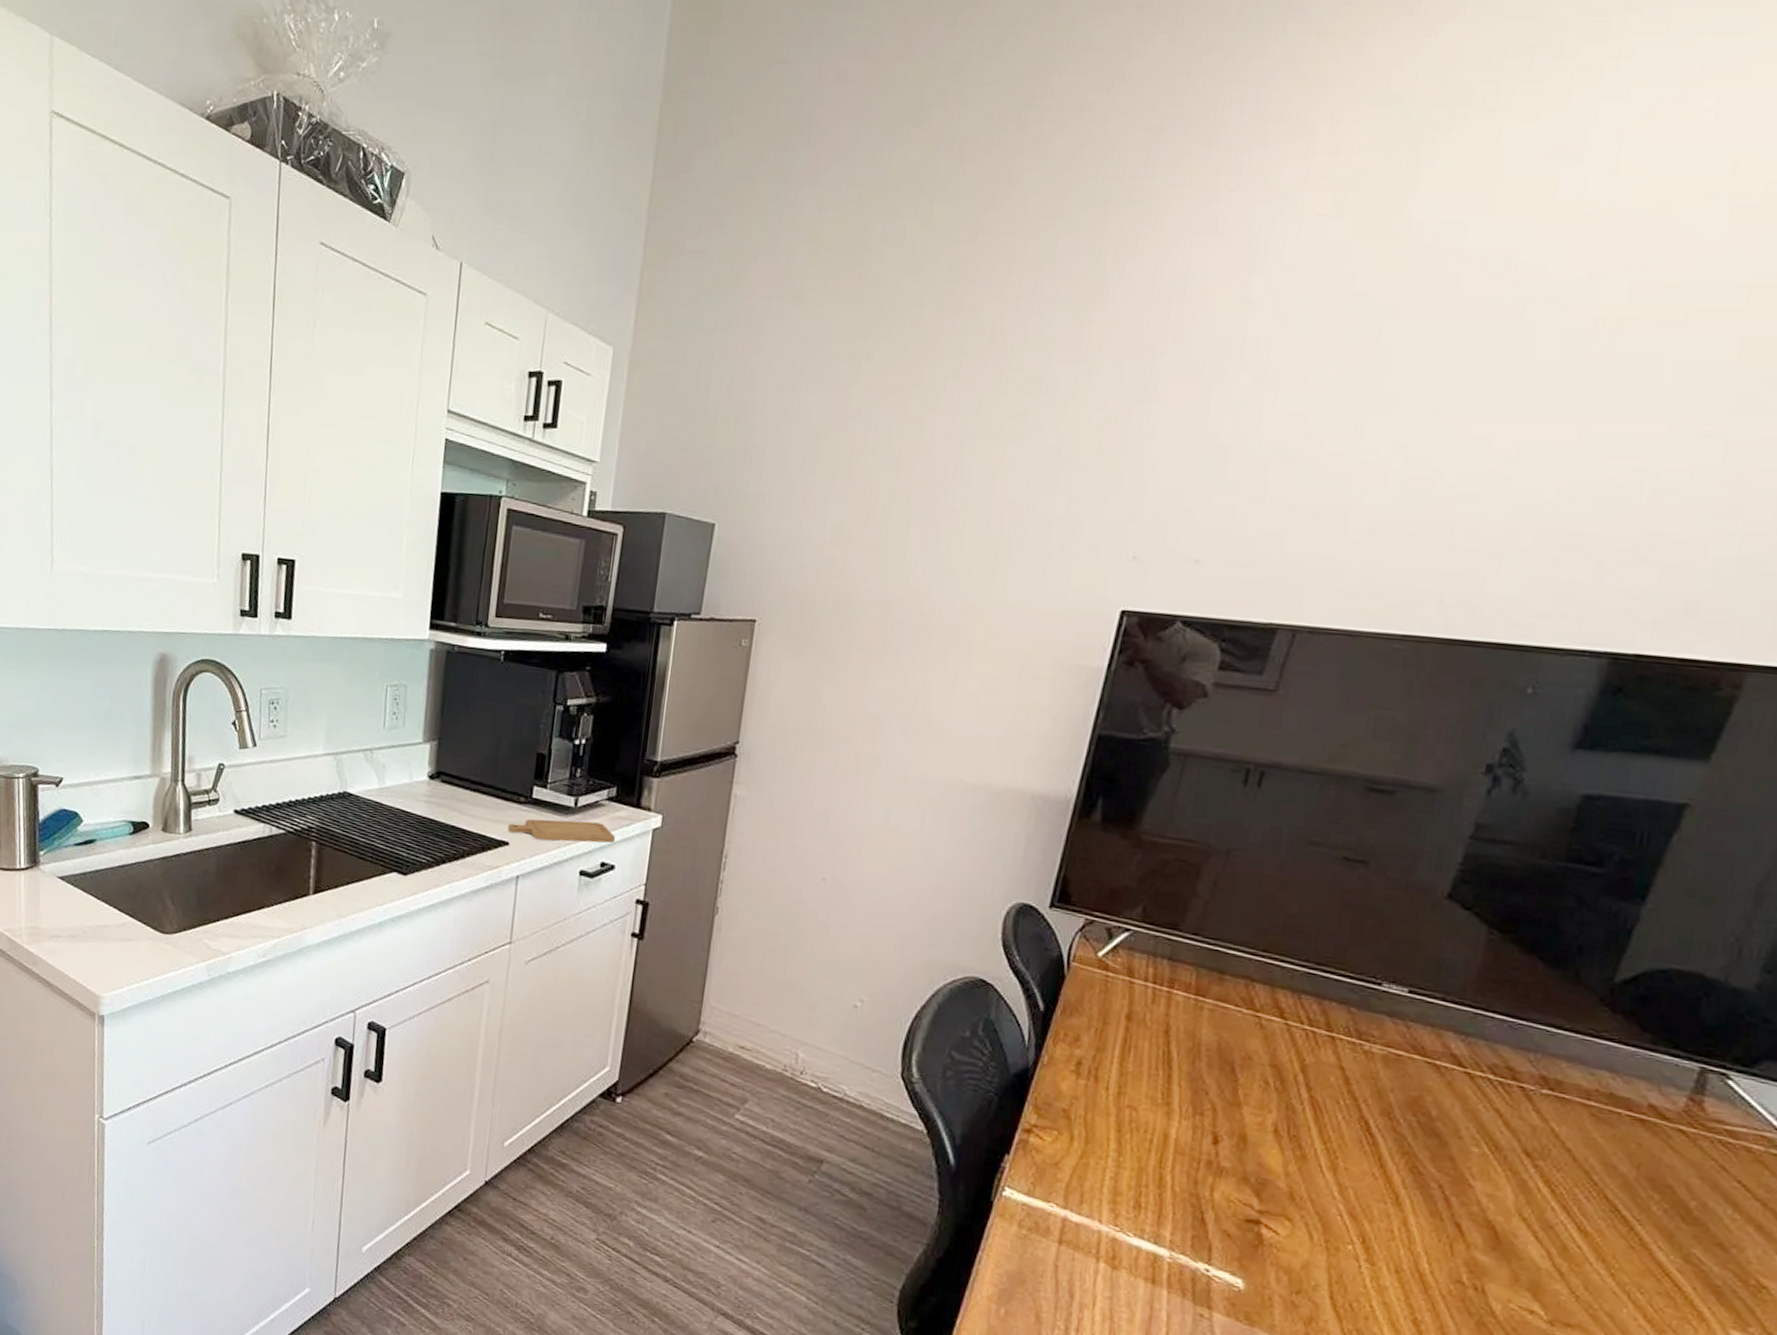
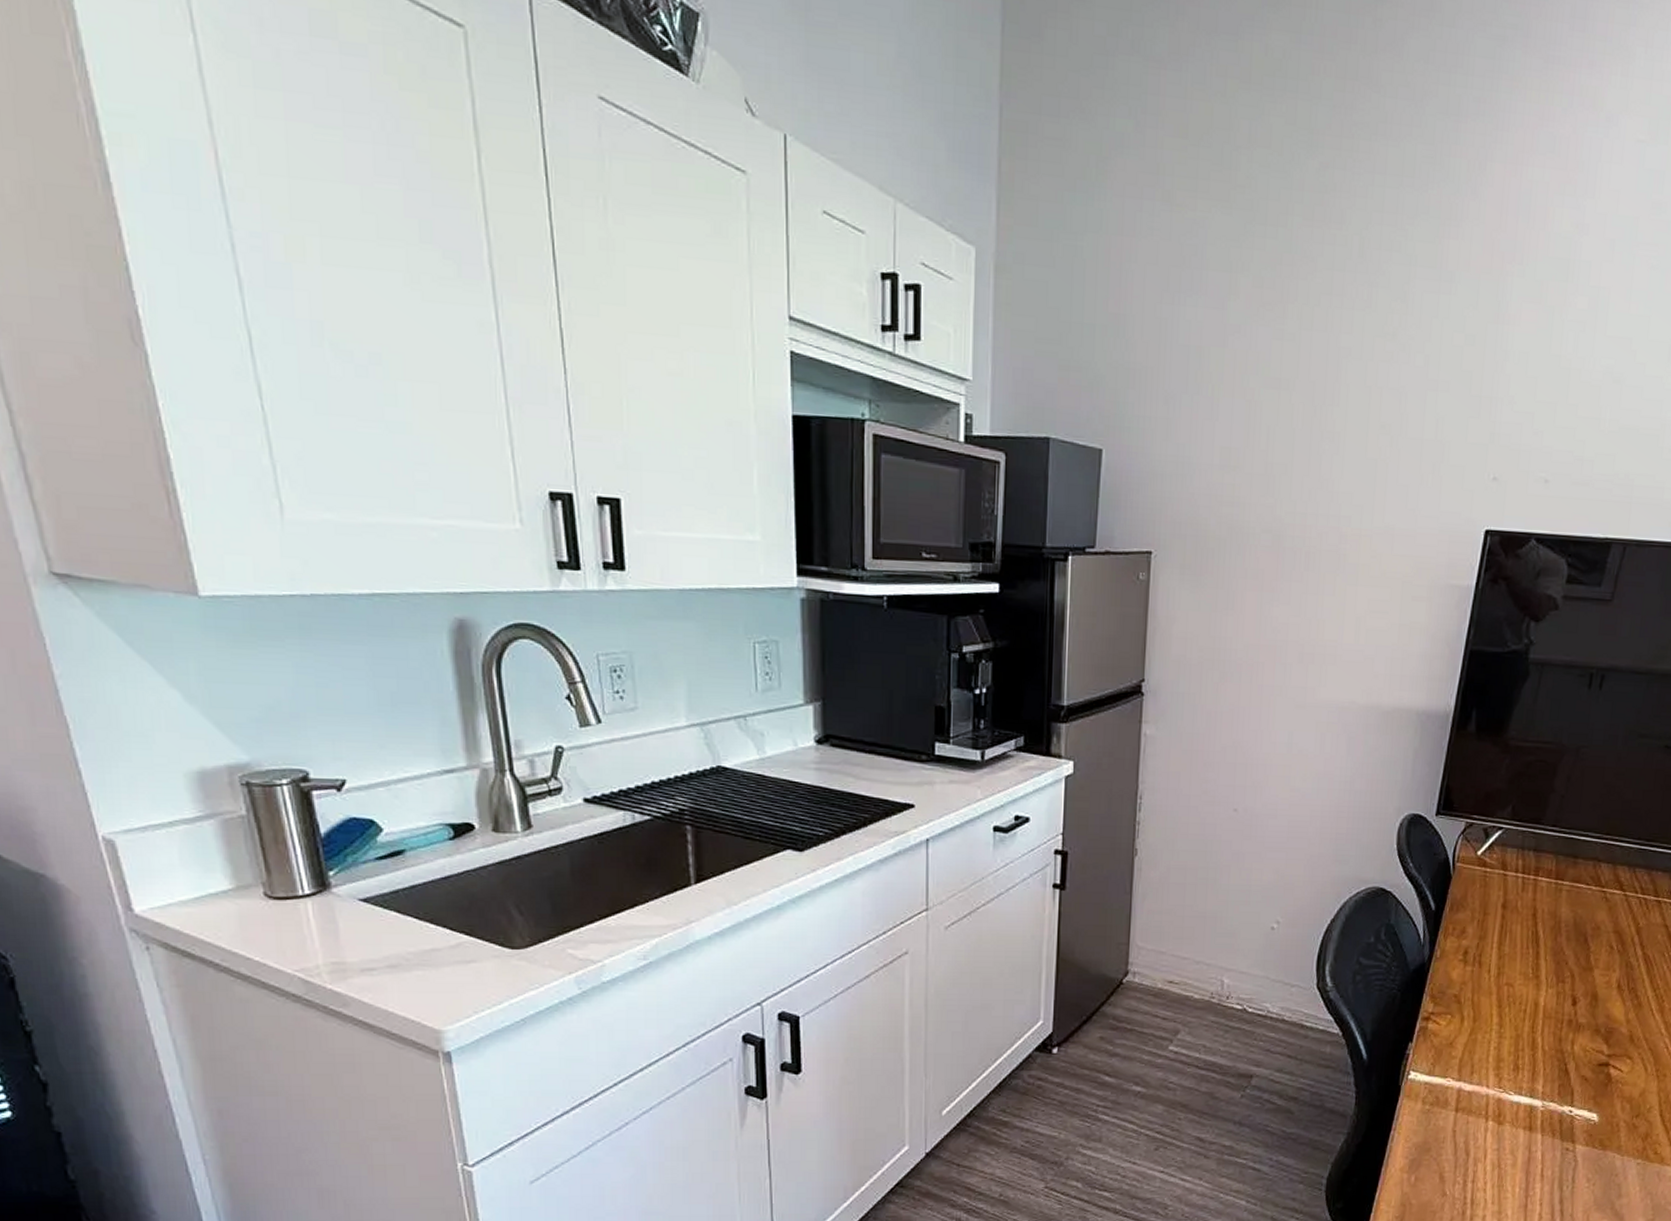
chopping board: present [507,819,615,844] -> none [911,774,1027,799]

